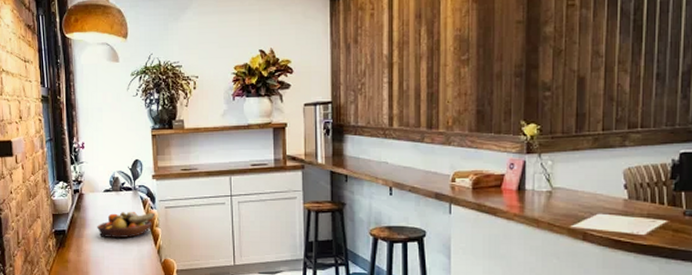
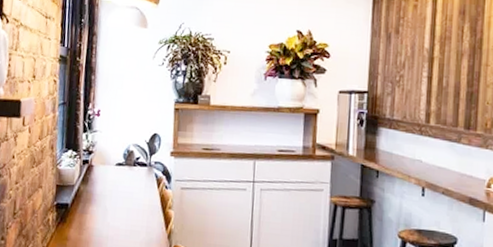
fruit bowl: present [97,211,155,239] -> none [104,189,169,219]

